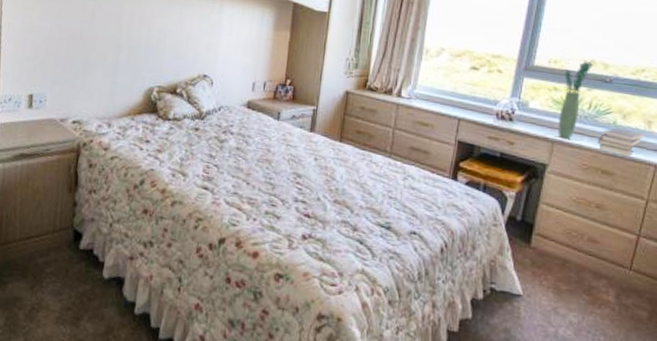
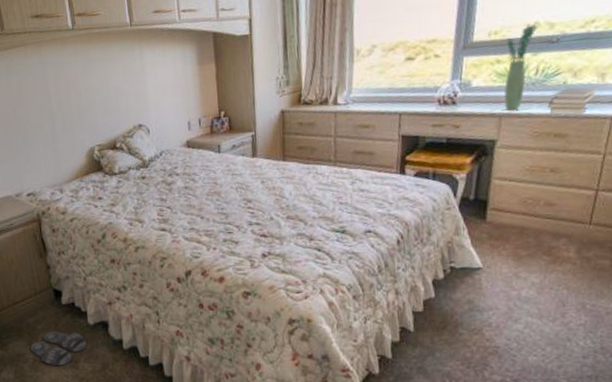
slippers: none [31,277,96,321] -> present [30,331,87,367]

